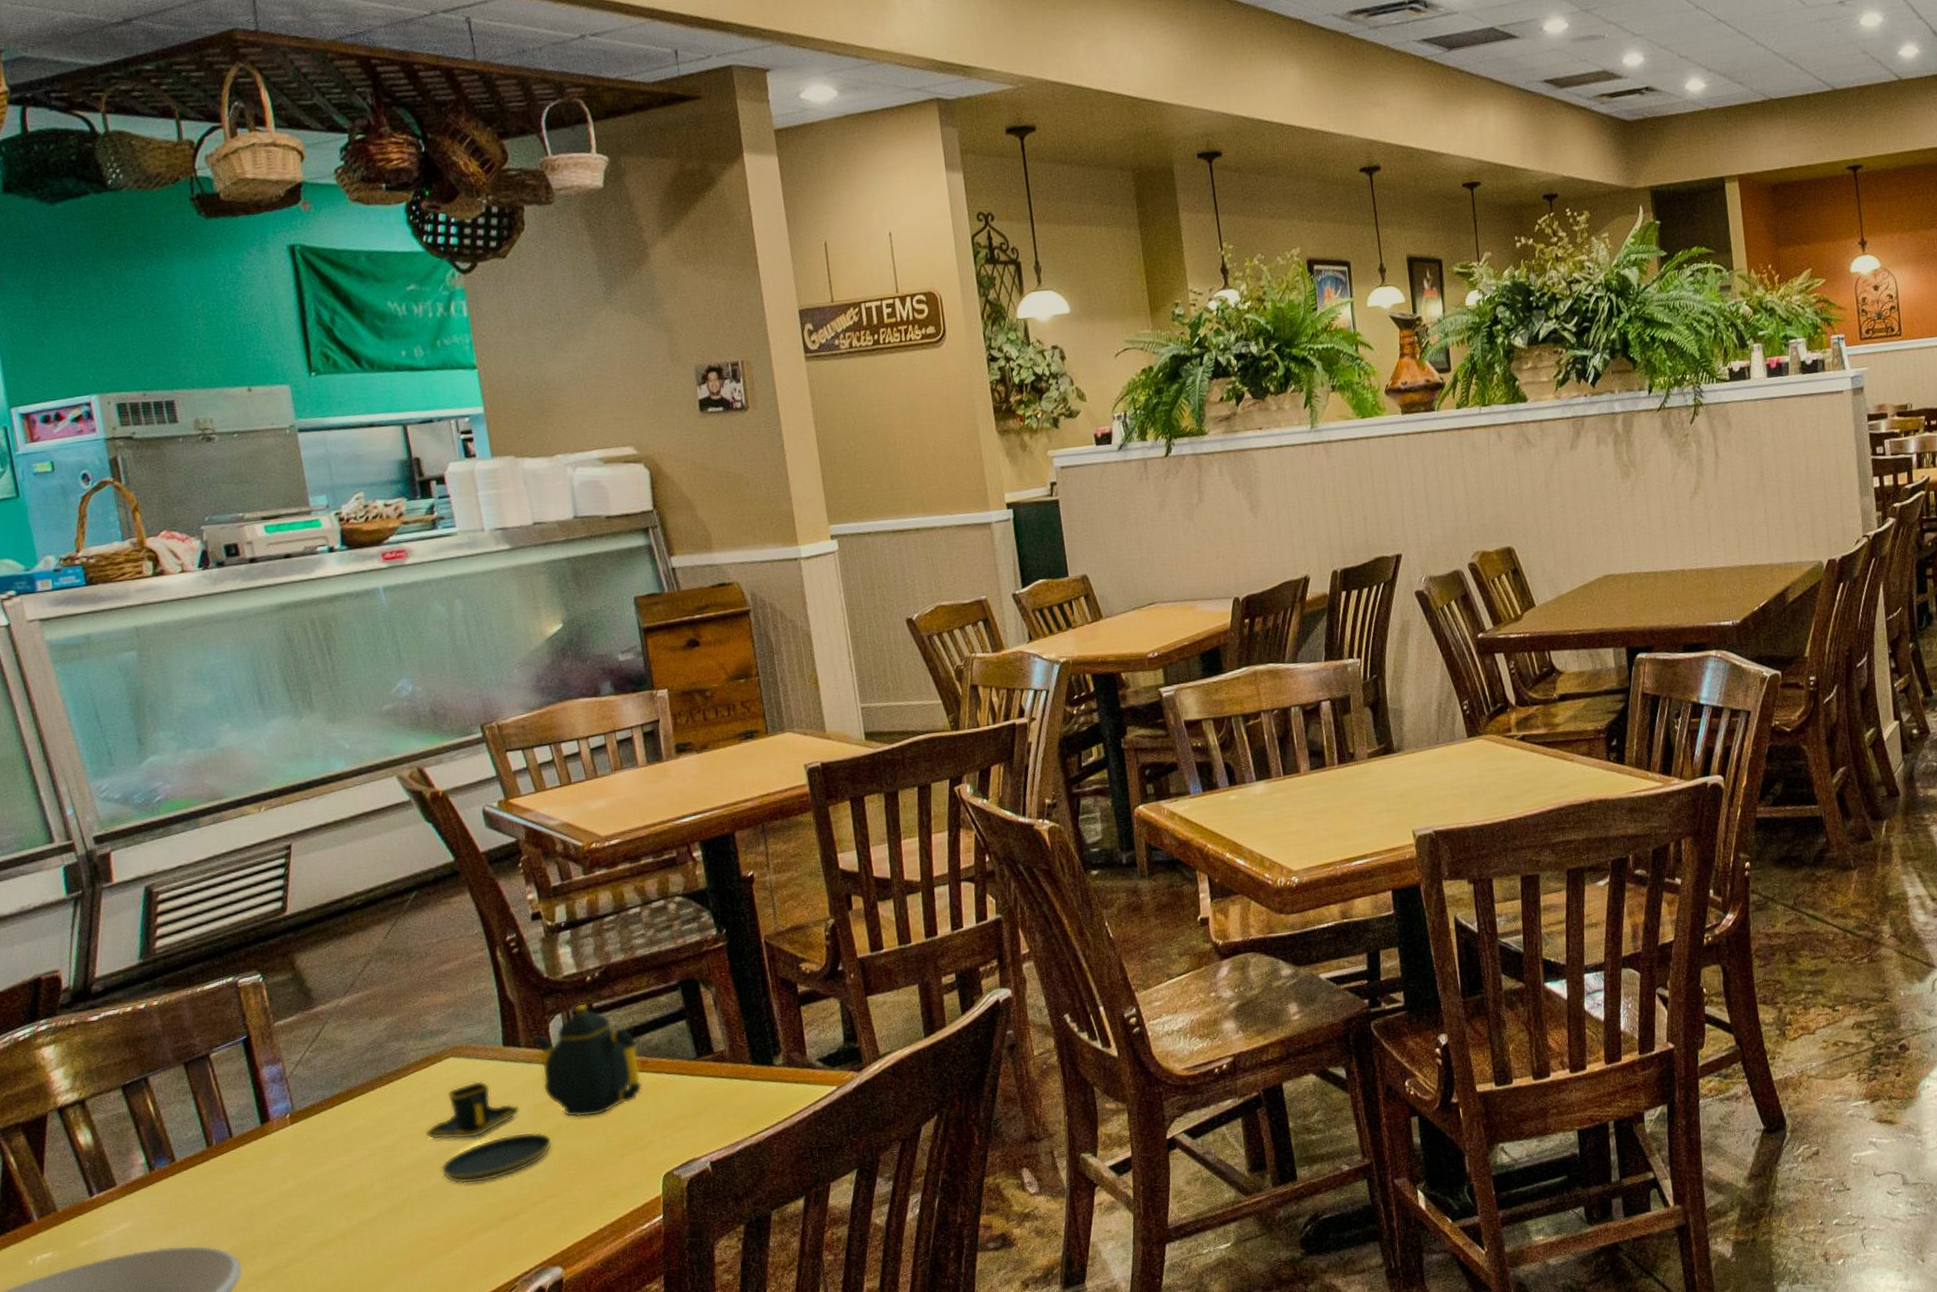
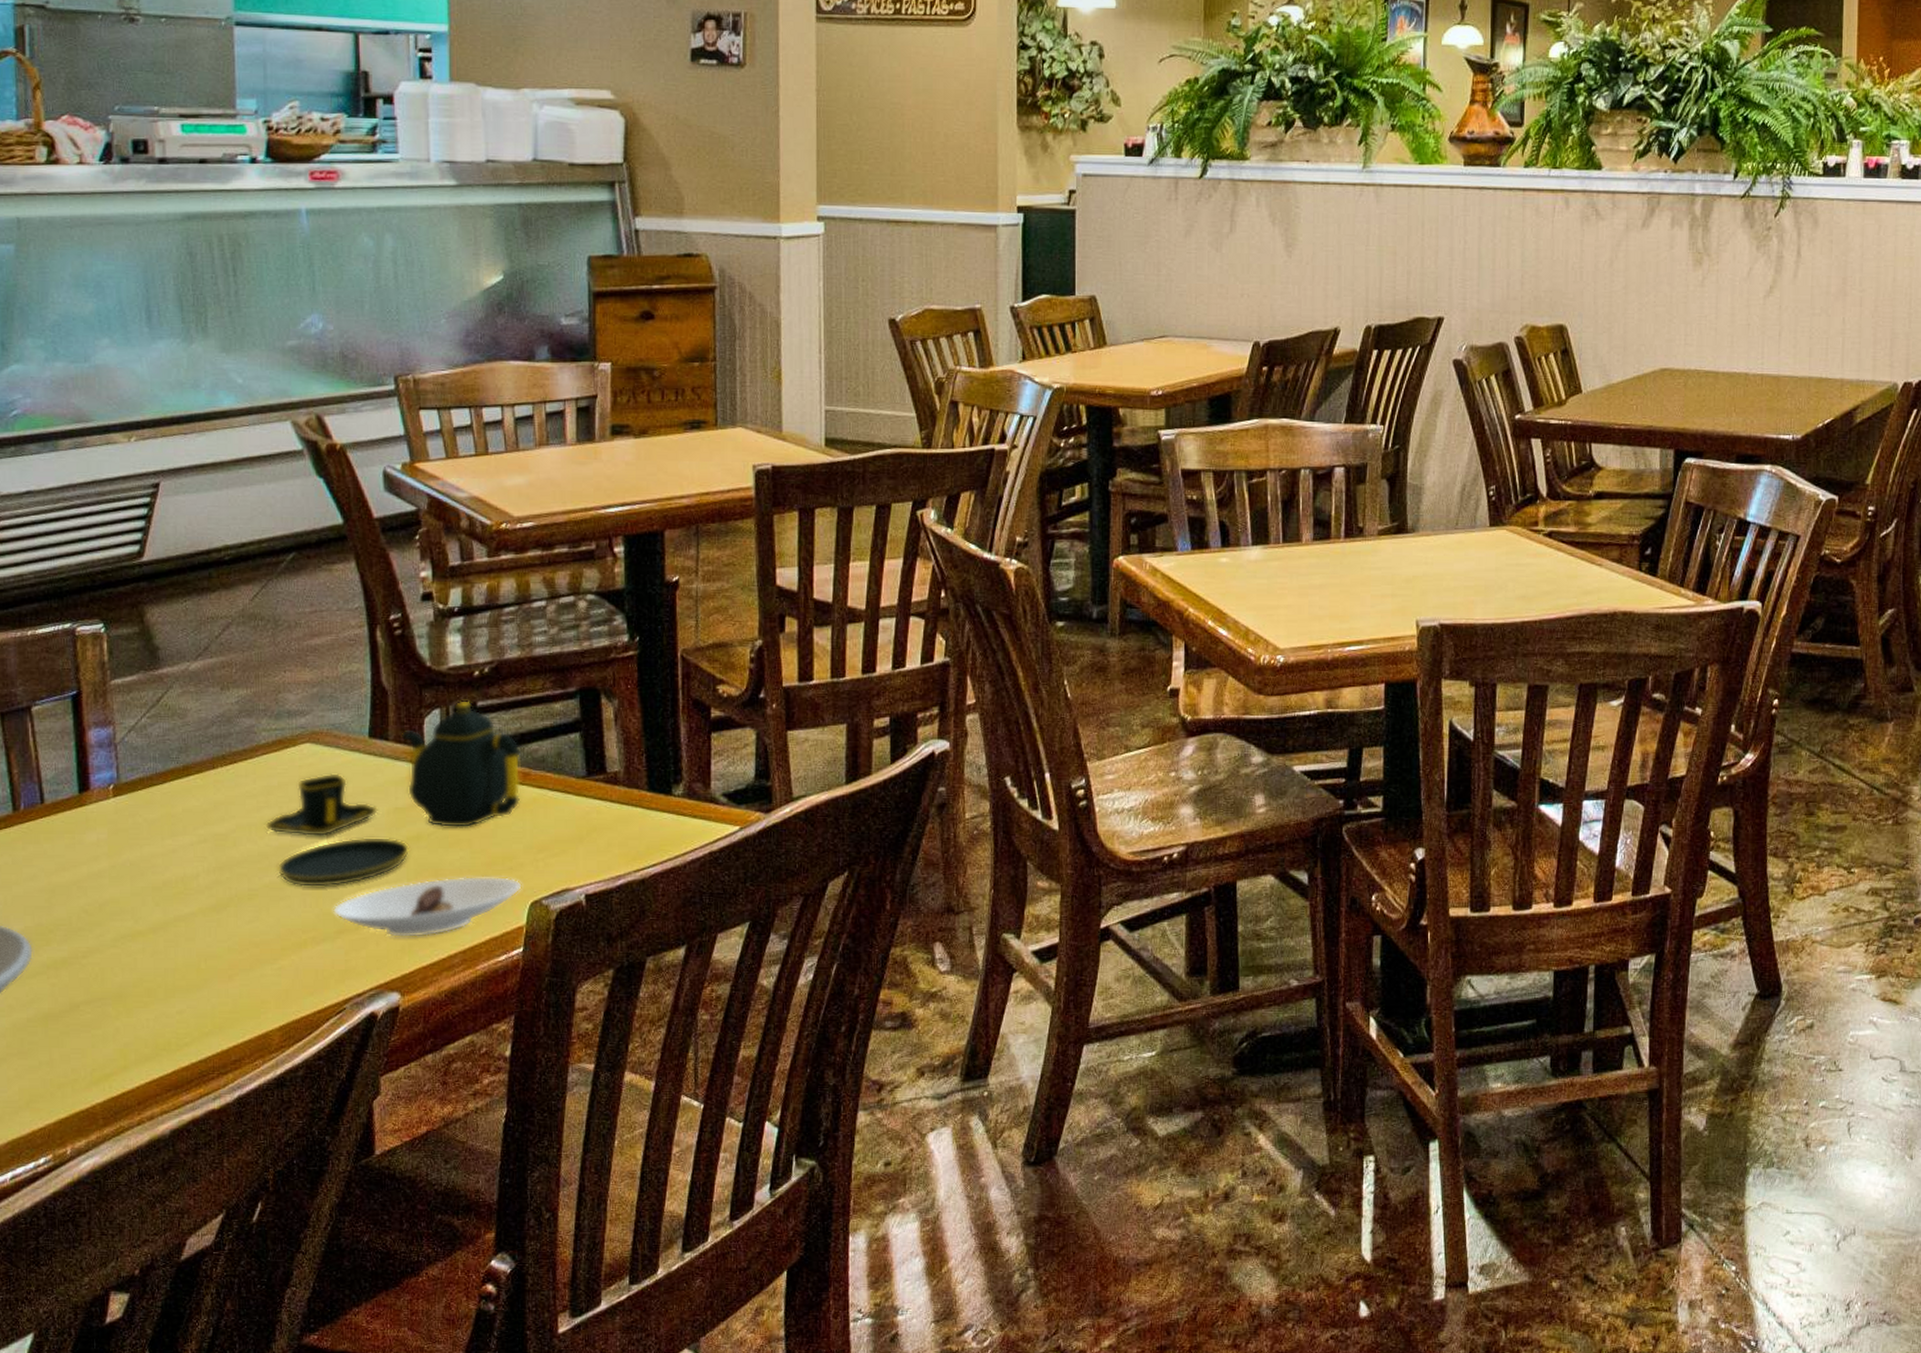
saucer: none [493,1154,654,1219] -> present [333,875,522,938]

